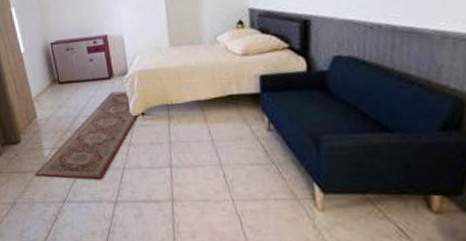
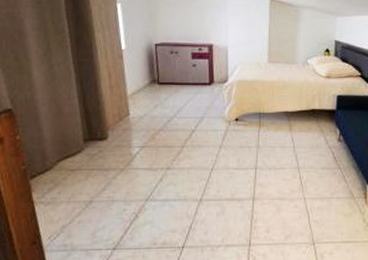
rug: present [35,90,139,179] -> none [119,97,234,178]

